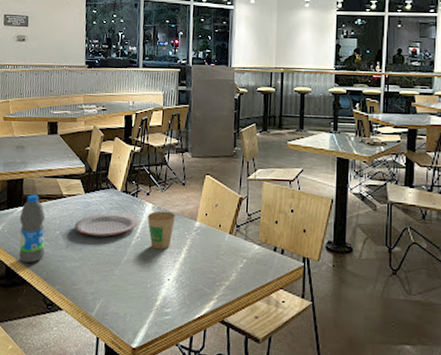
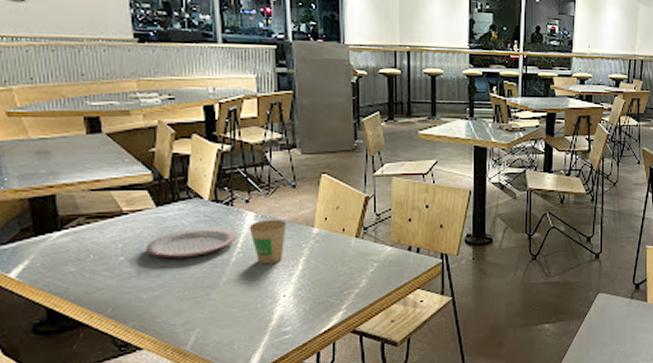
water bottle: present [18,195,45,263] -> none [57,214,105,301]

